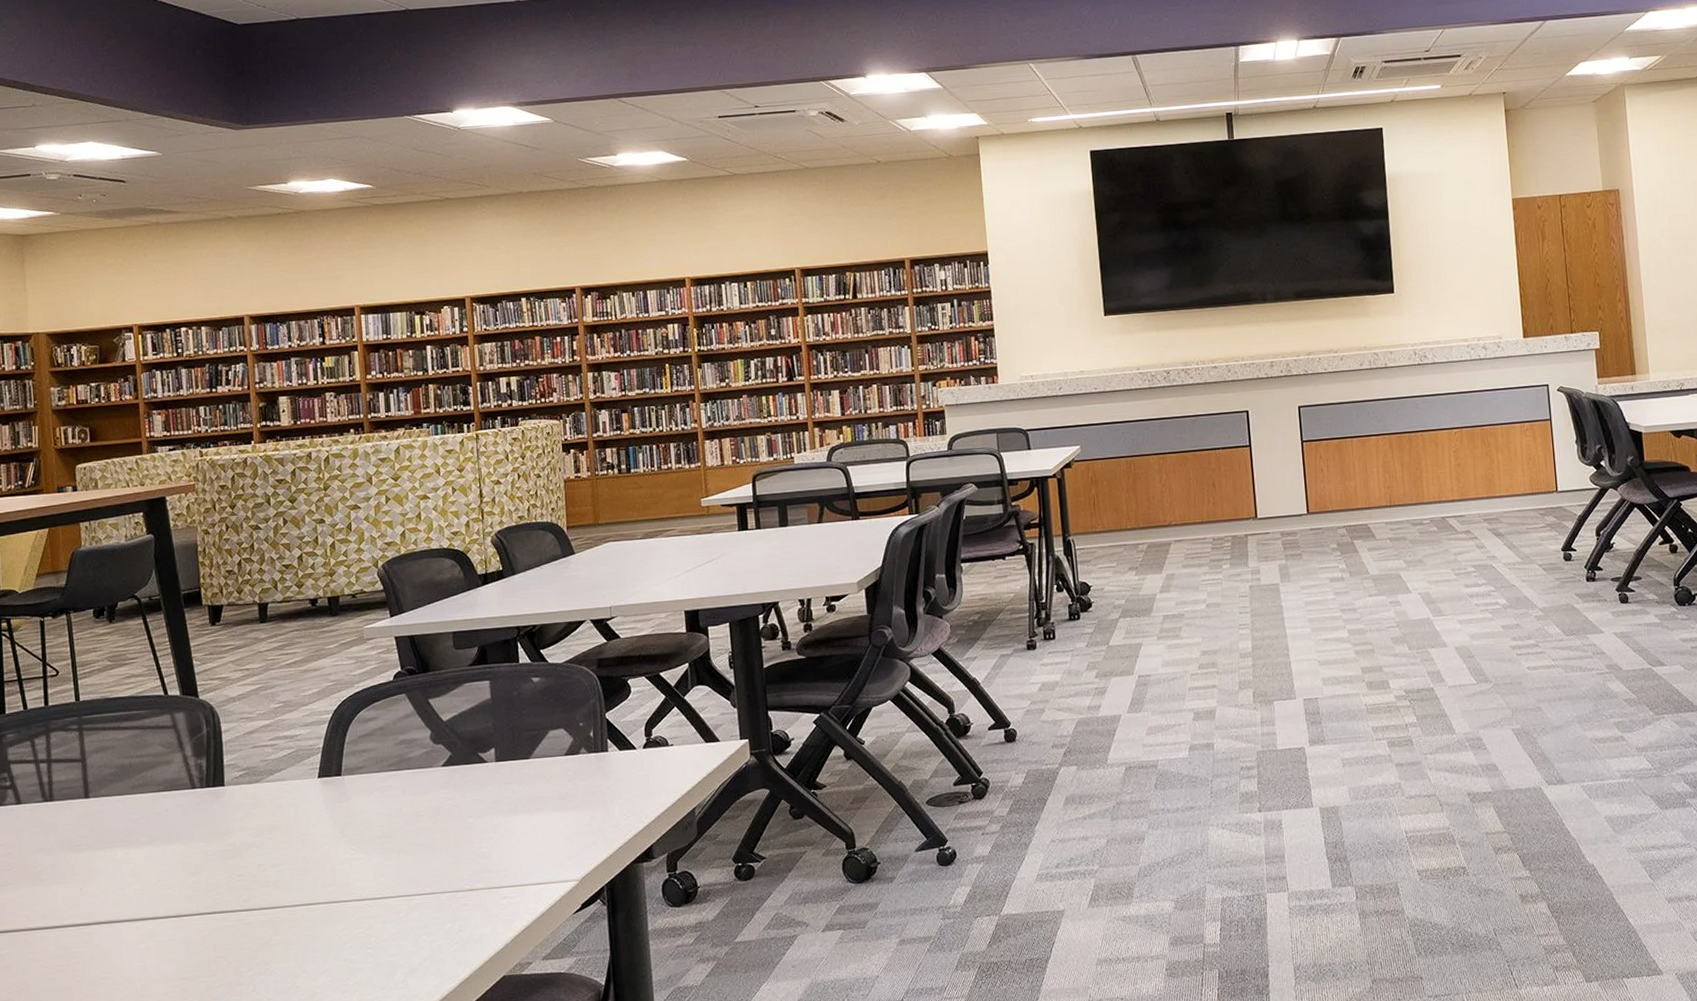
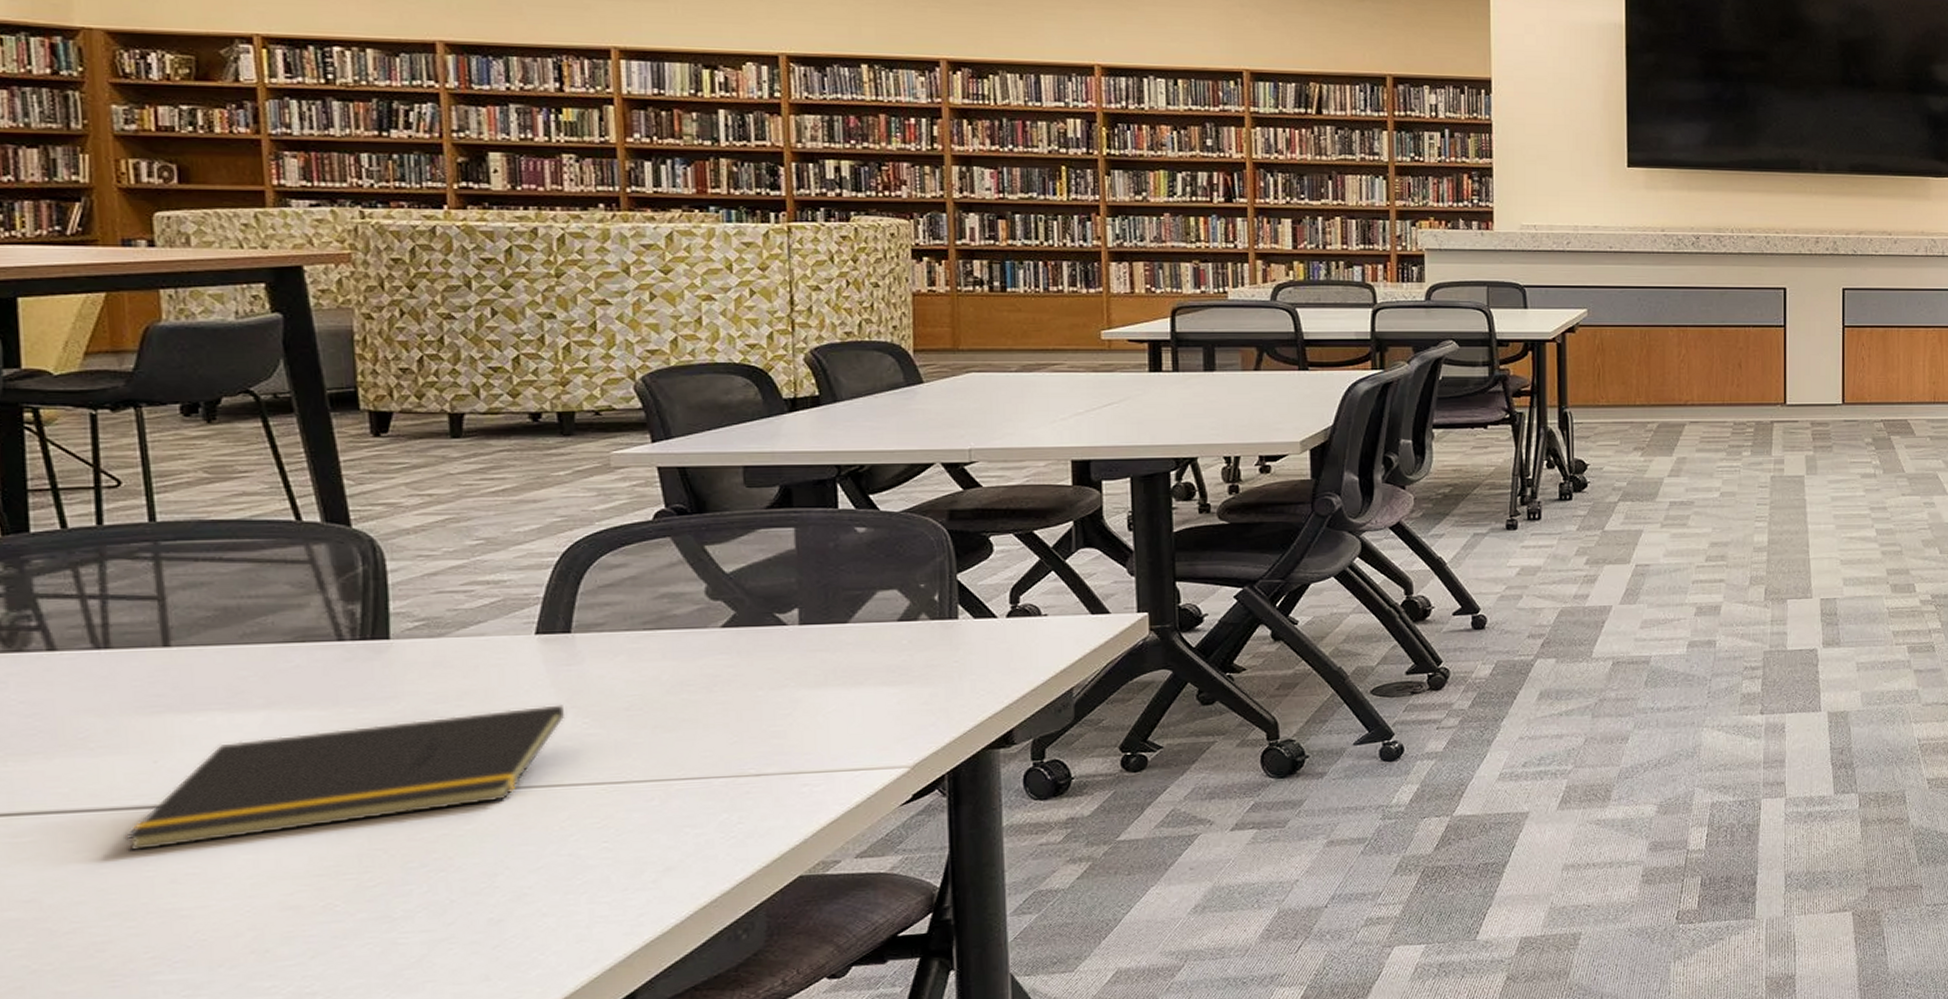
notepad: none [63,835,340,961] -> present [124,705,566,852]

